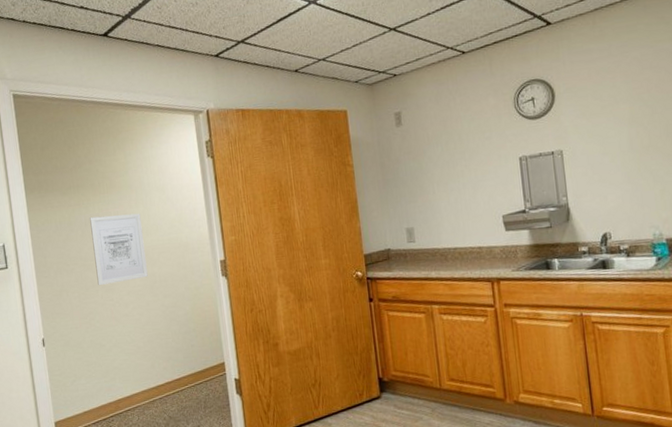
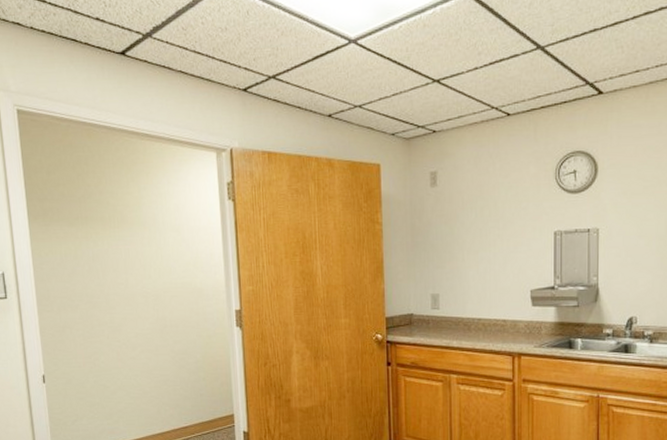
wall art: present [90,213,148,286] -> none [98,252,158,326]

